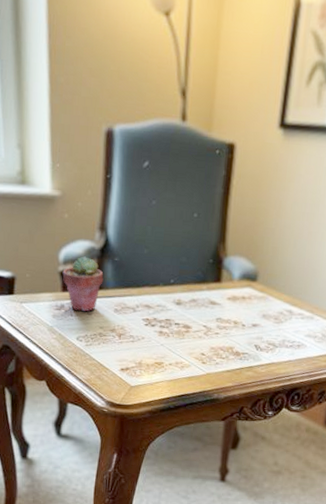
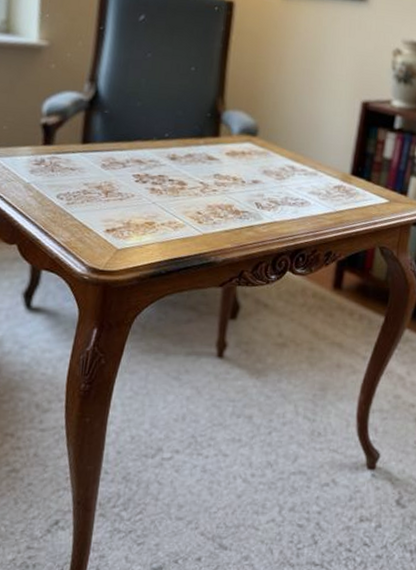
potted succulent: present [62,256,104,311] -> none [44,108,92,167]

